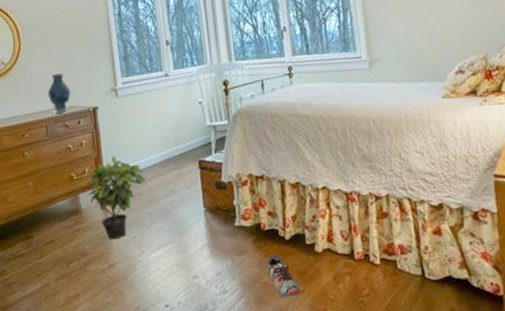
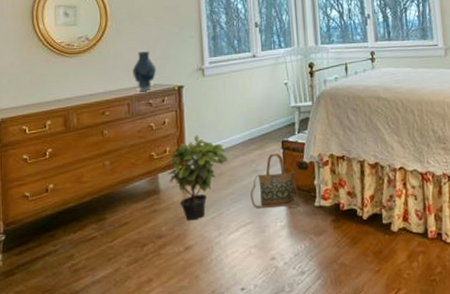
handbag: none [169,173,221,229] -> present [250,153,301,210]
shoe: present [267,254,301,299] -> none [344,234,377,279]

